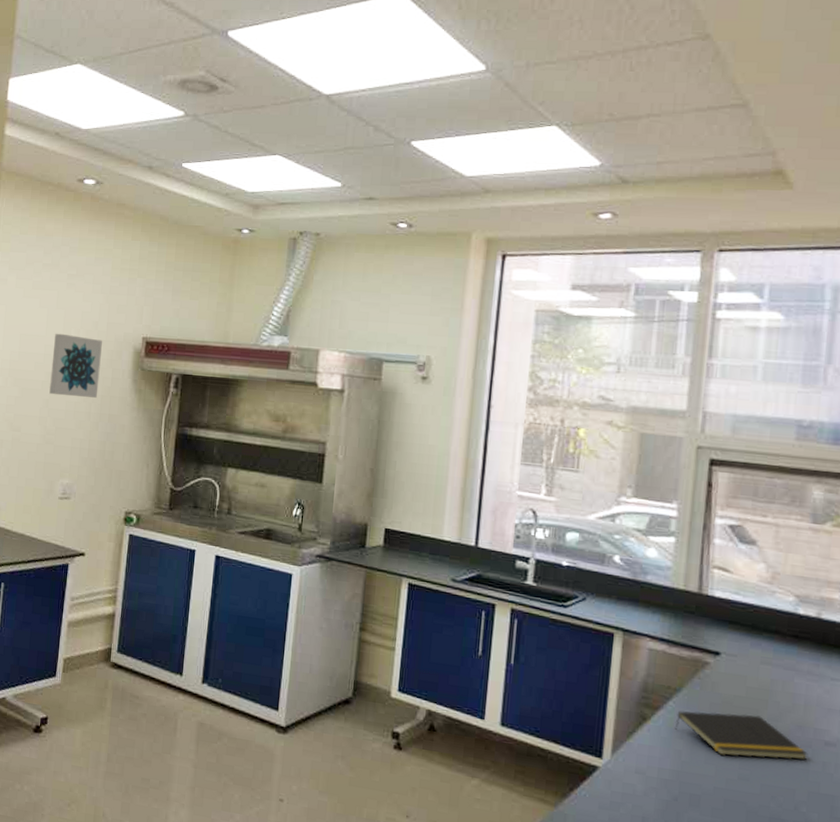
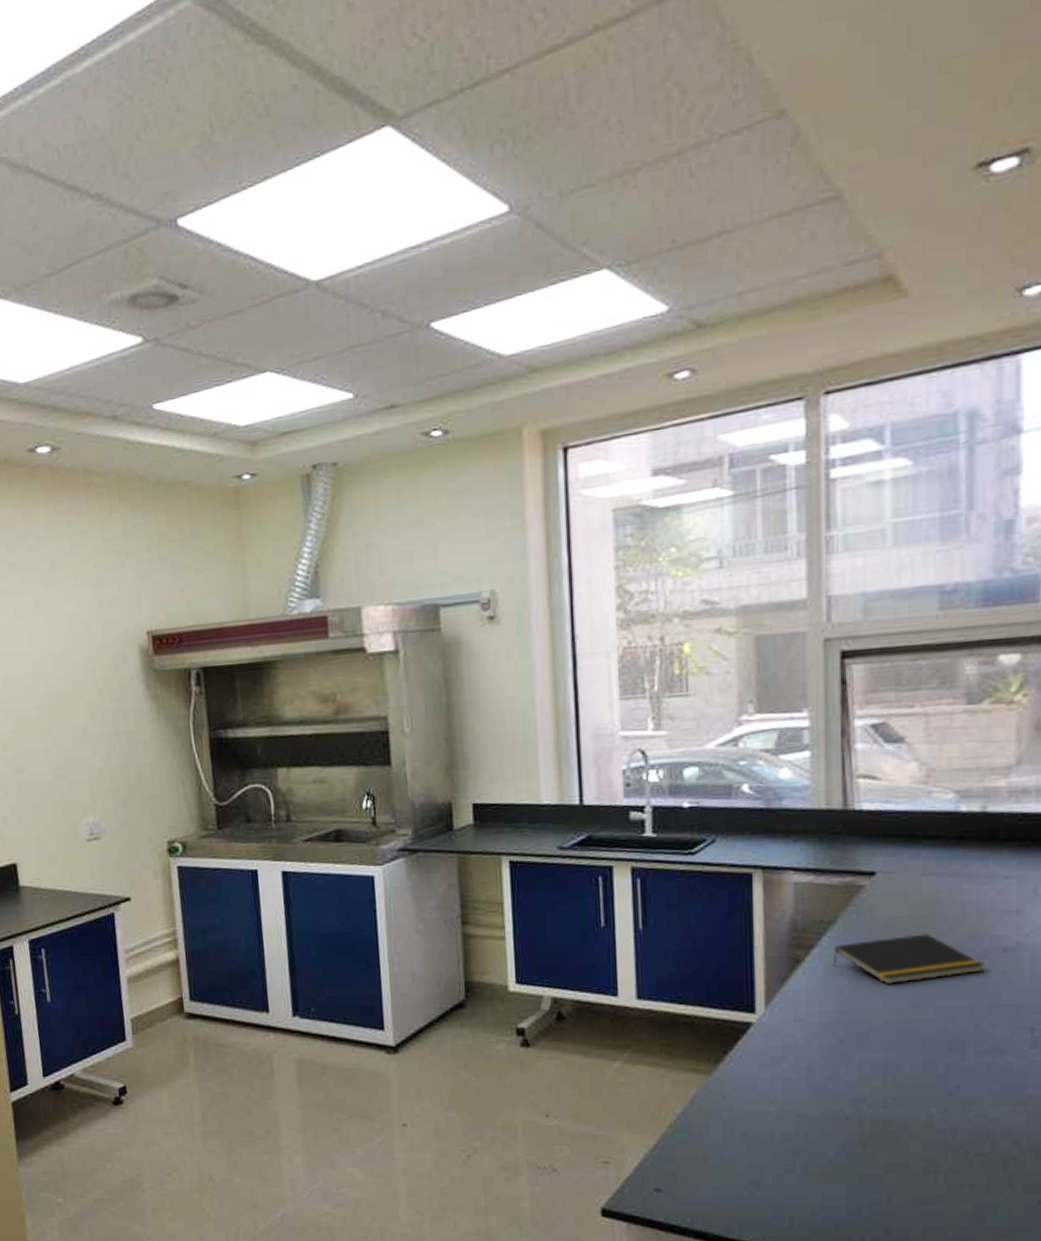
wall art: present [49,333,102,398] -> none [41,644,108,721]

